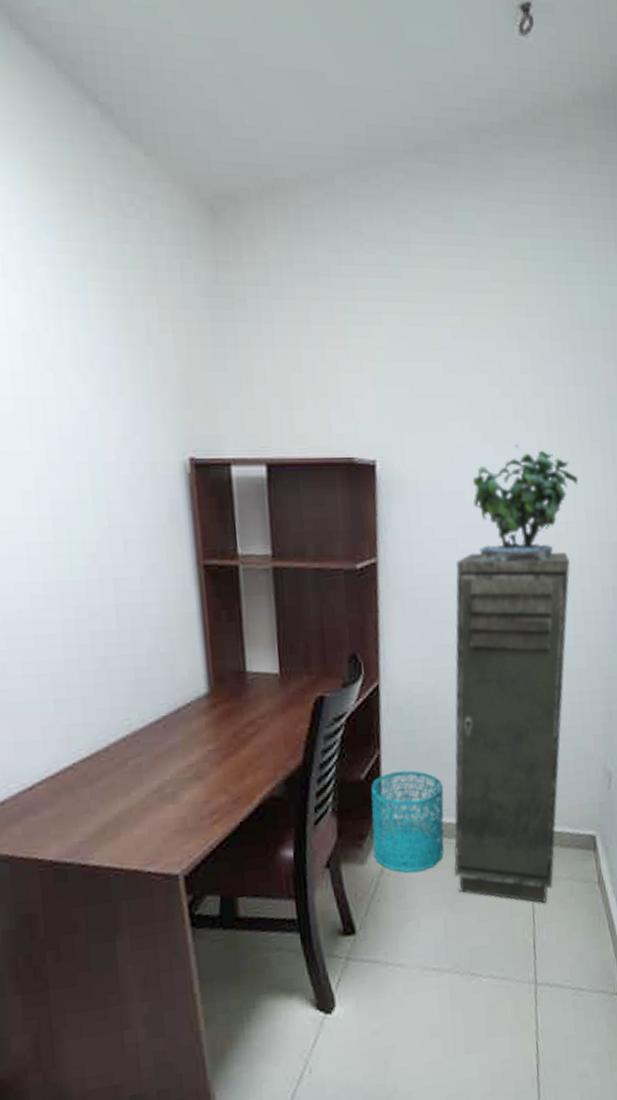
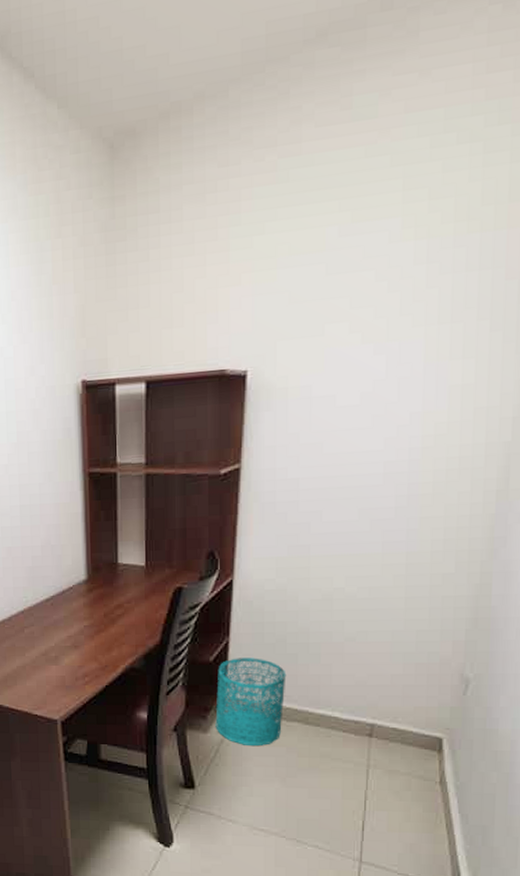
storage cabinet: present [453,551,570,903] -> none [289,453,448,792]
potted plant: present [472,443,579,562] -> none [336,341,470,466]

